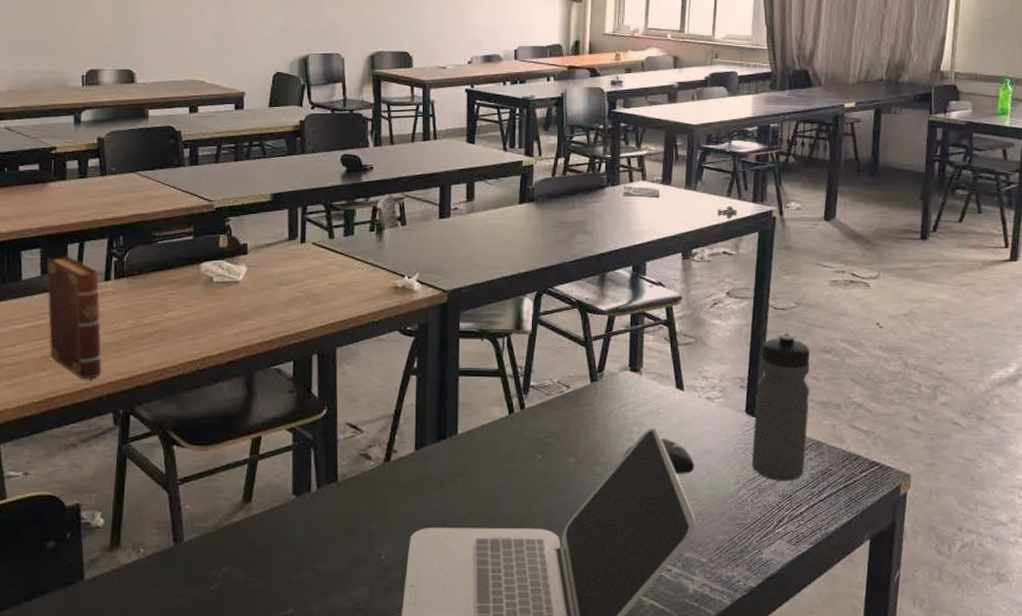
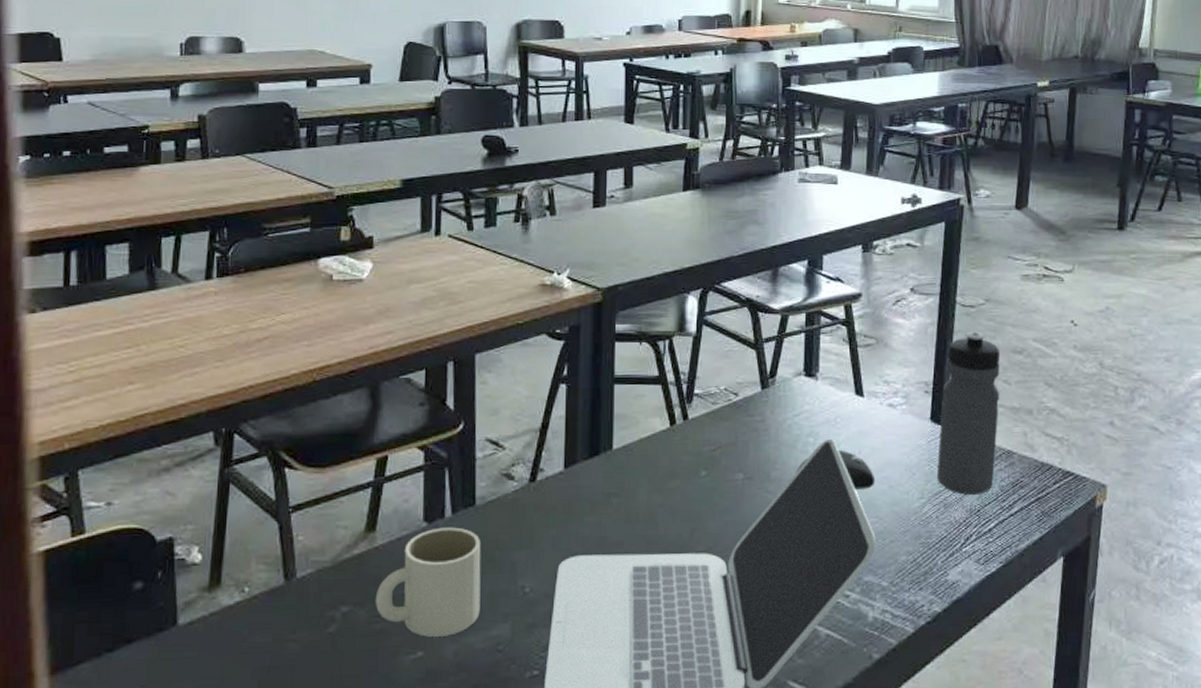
book: present [46,255,103,380] -> none [135,250,202,394]
mug: none [251,500,343,596] -> present [375,527,481,637]

